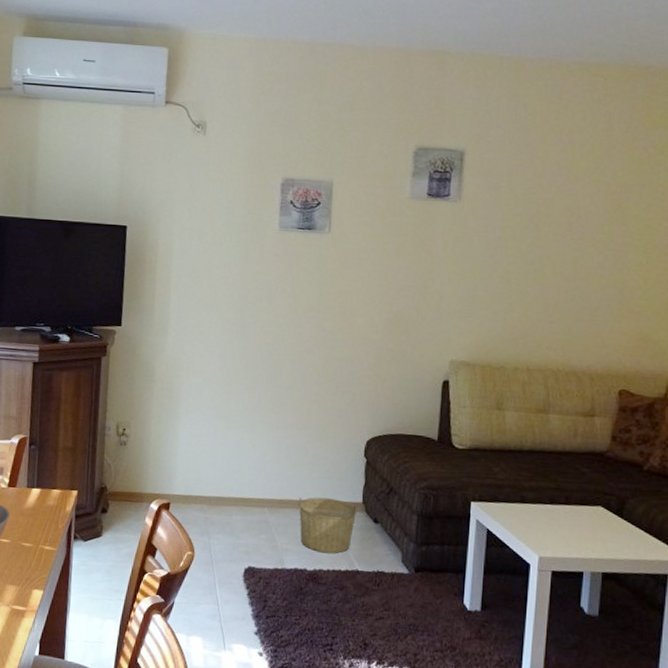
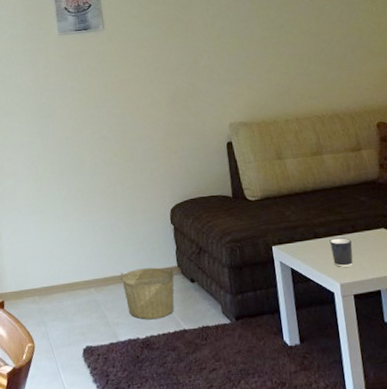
mug: none [536,506,563,540] -> present [329,238,354,267]

